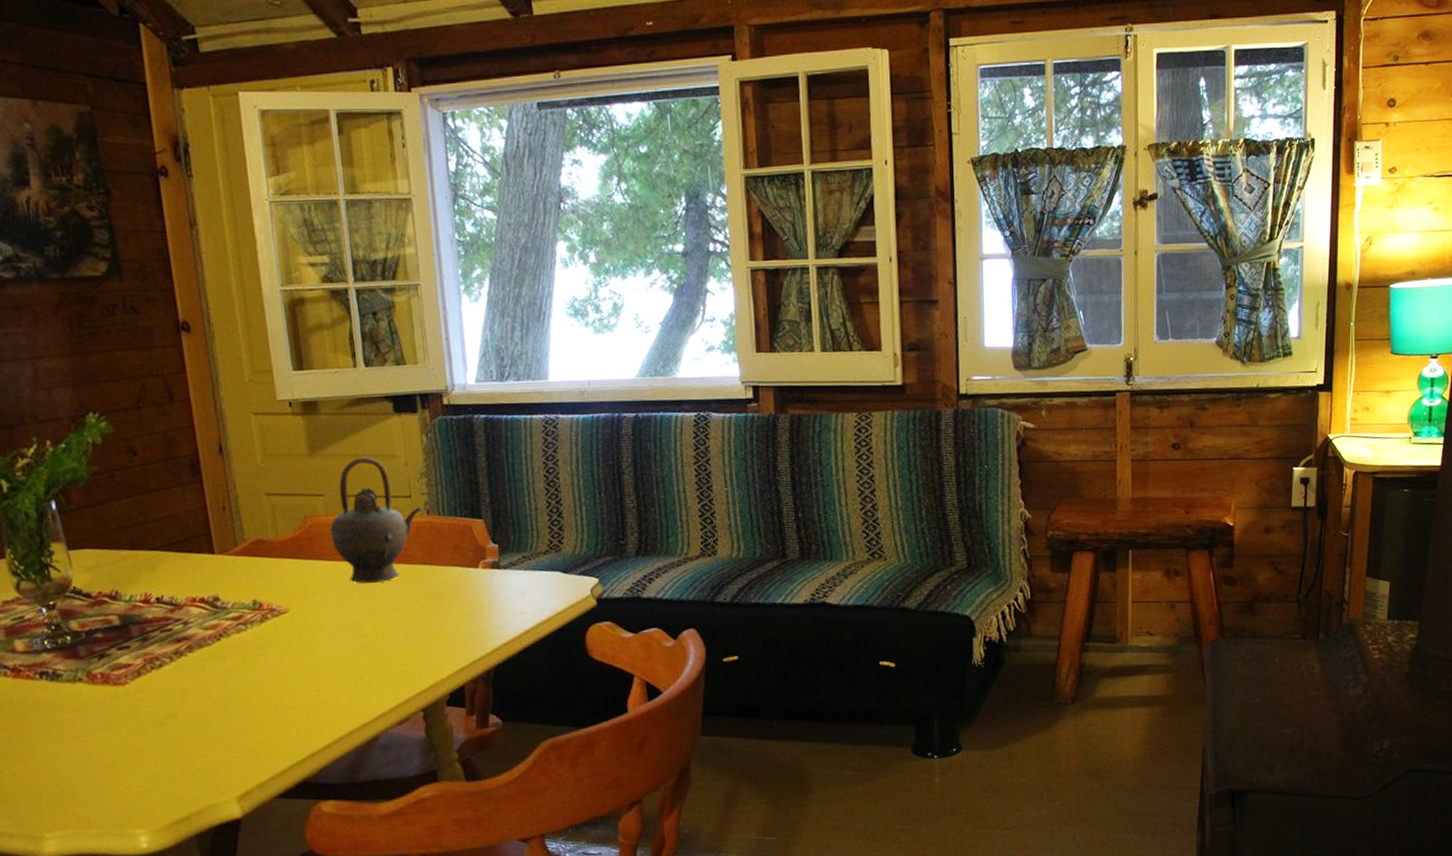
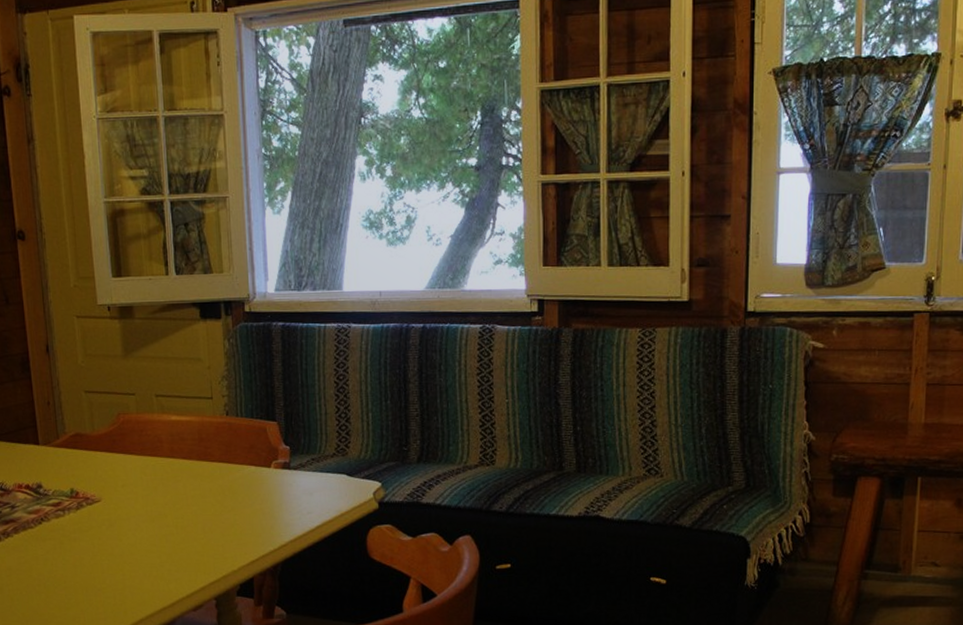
teapot: present [330,456,422,584] -> none [140,359,222,479]

